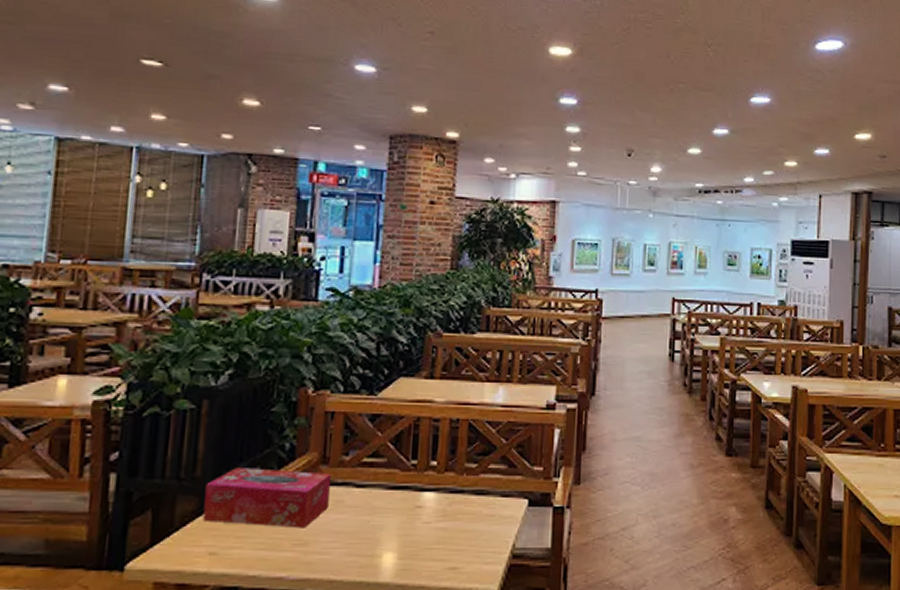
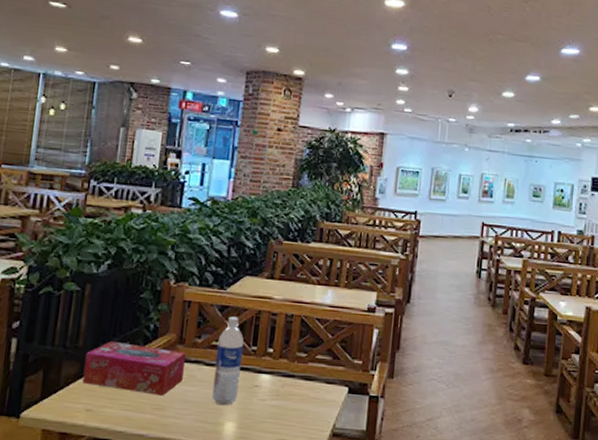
water bottle: none [365,426,402,534] -> present [212,316,244,406]

